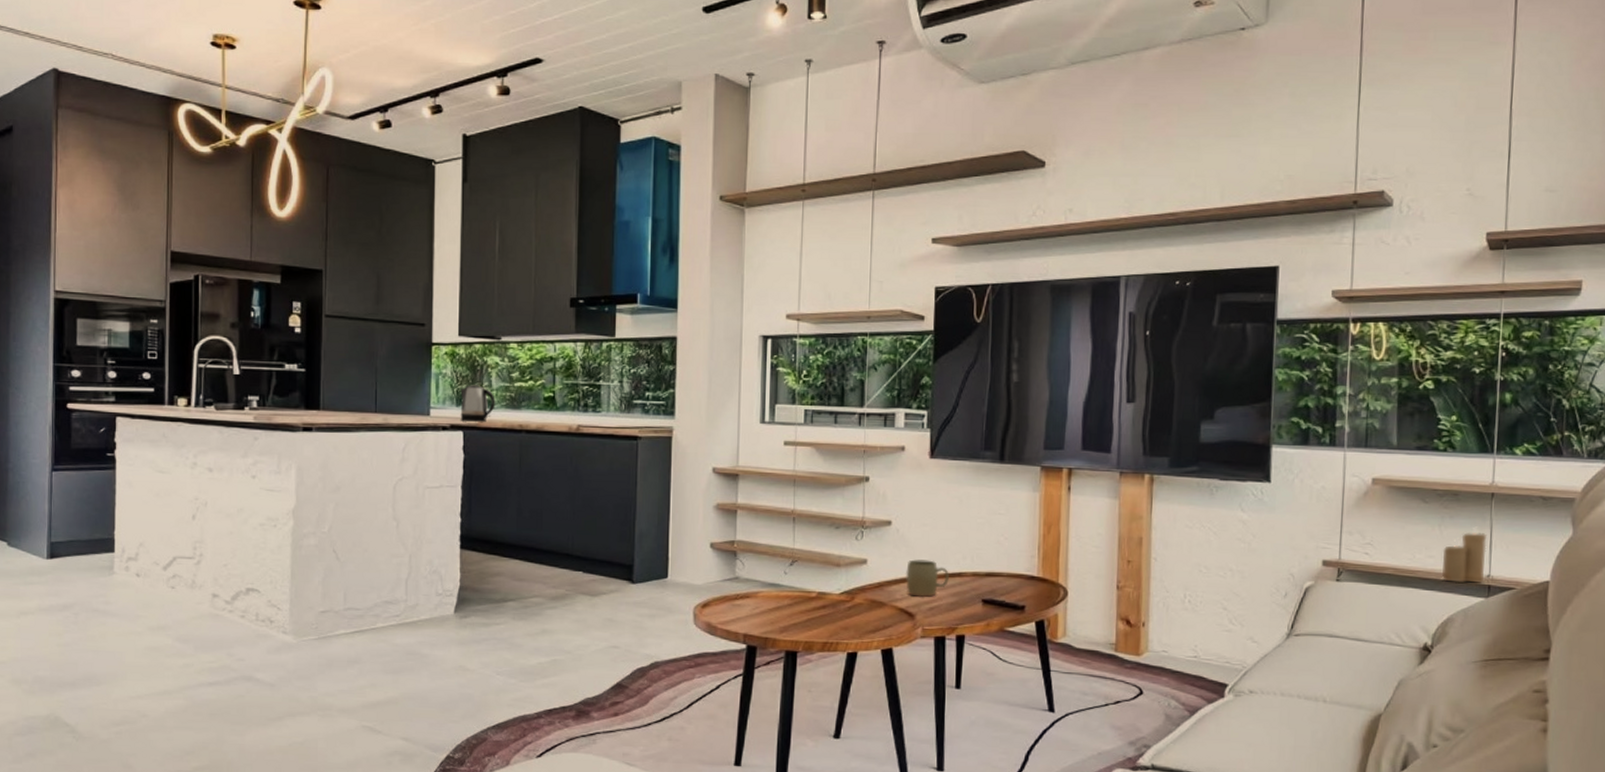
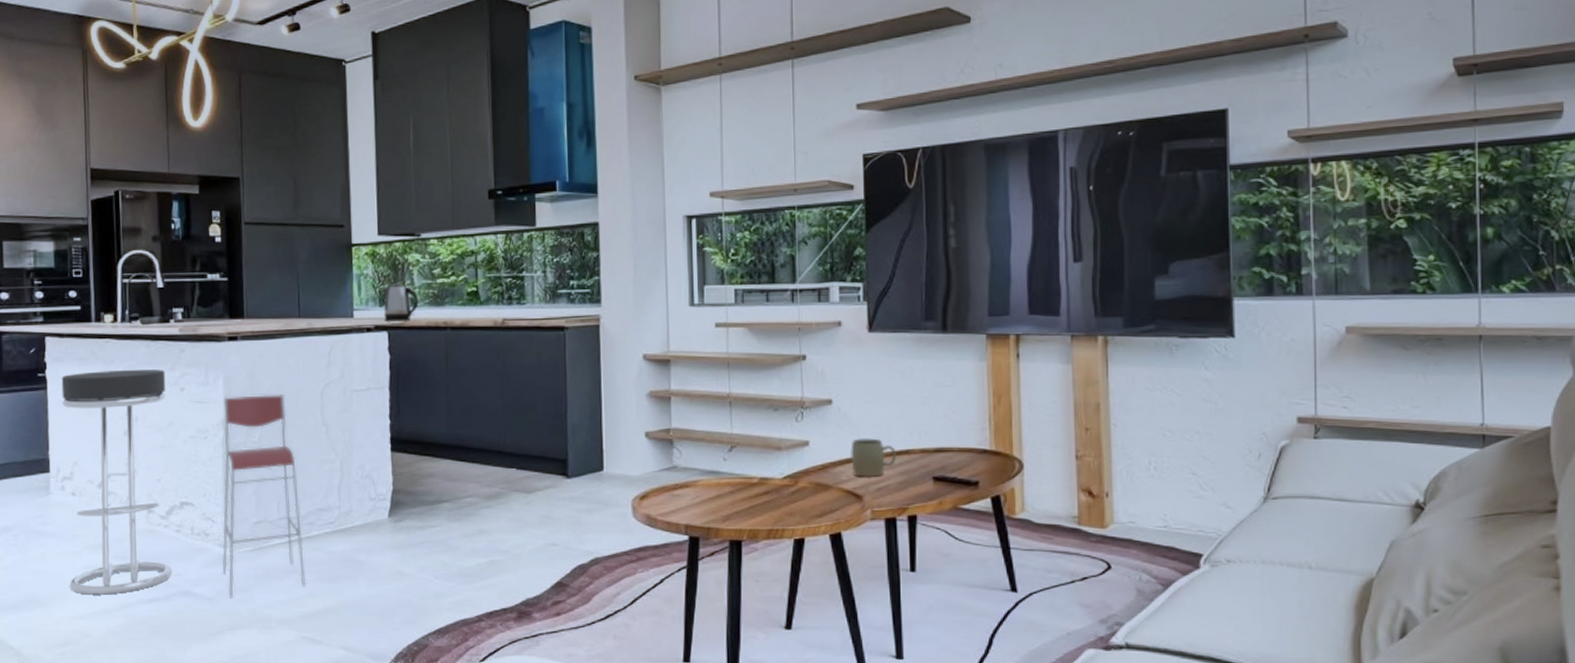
bar stool: none [129,454,237,676] -> present [61,369,172,595]
bar stool: none [285,486,369,685] -> present [222,393,306,598]
candle: present [1442,526,1488,583] -> none [1429,372,1478,433]

